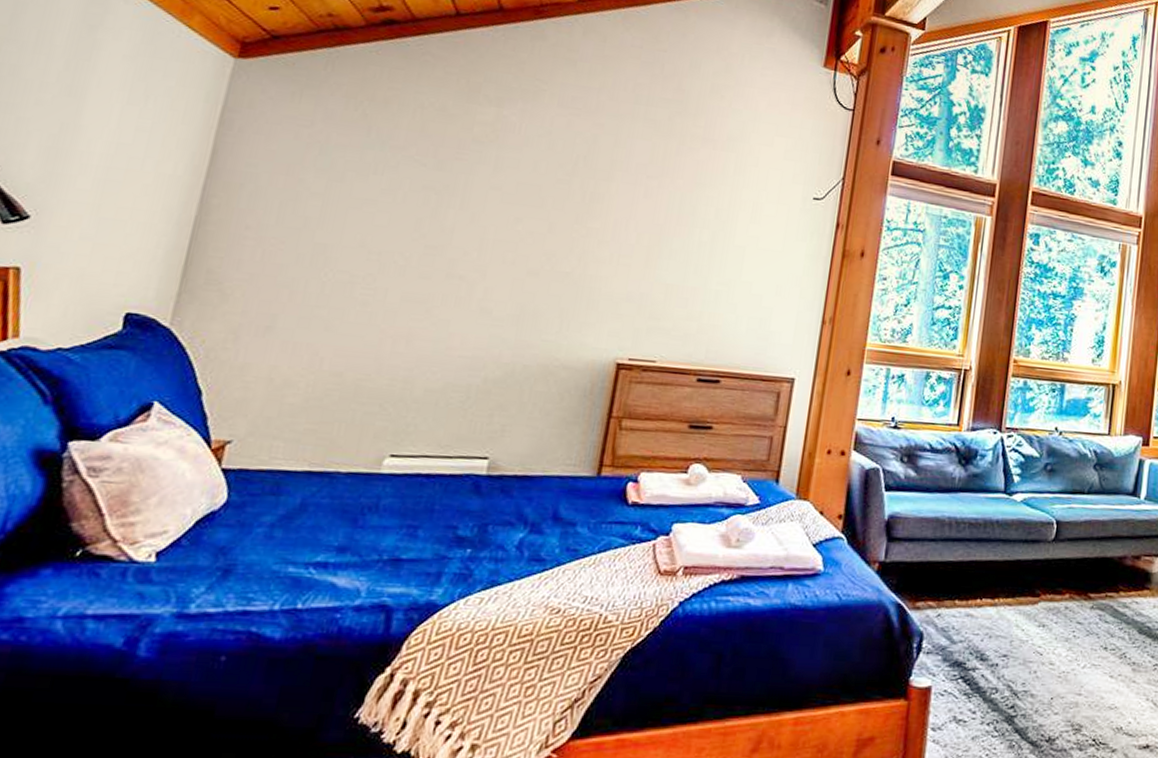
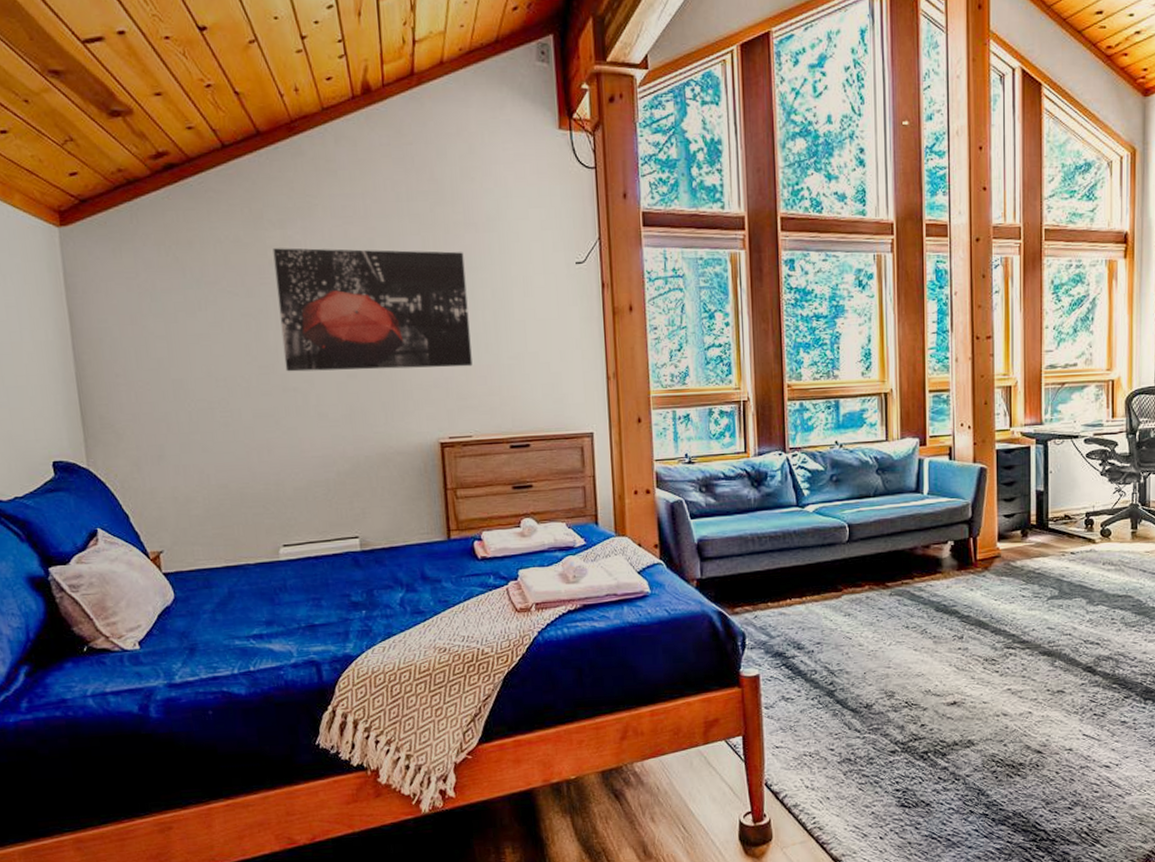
wall art: none [456,125,694,286] -> present [273,248,472,372]

